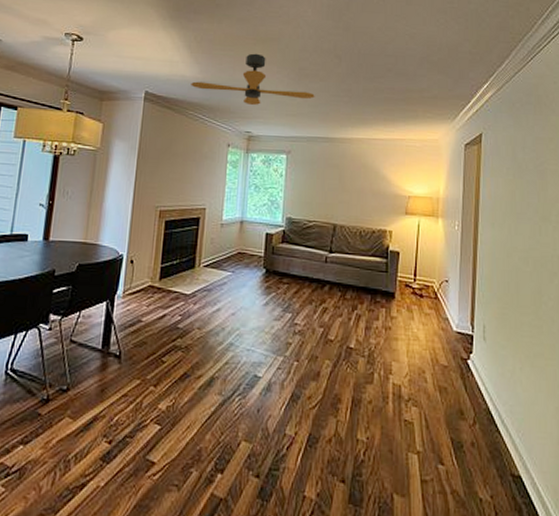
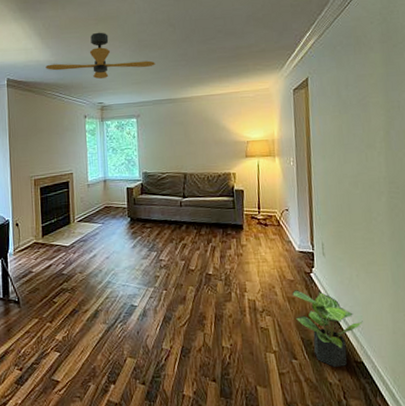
potted plant: none [445,378,524,480] -> present [292,290,363,367]

